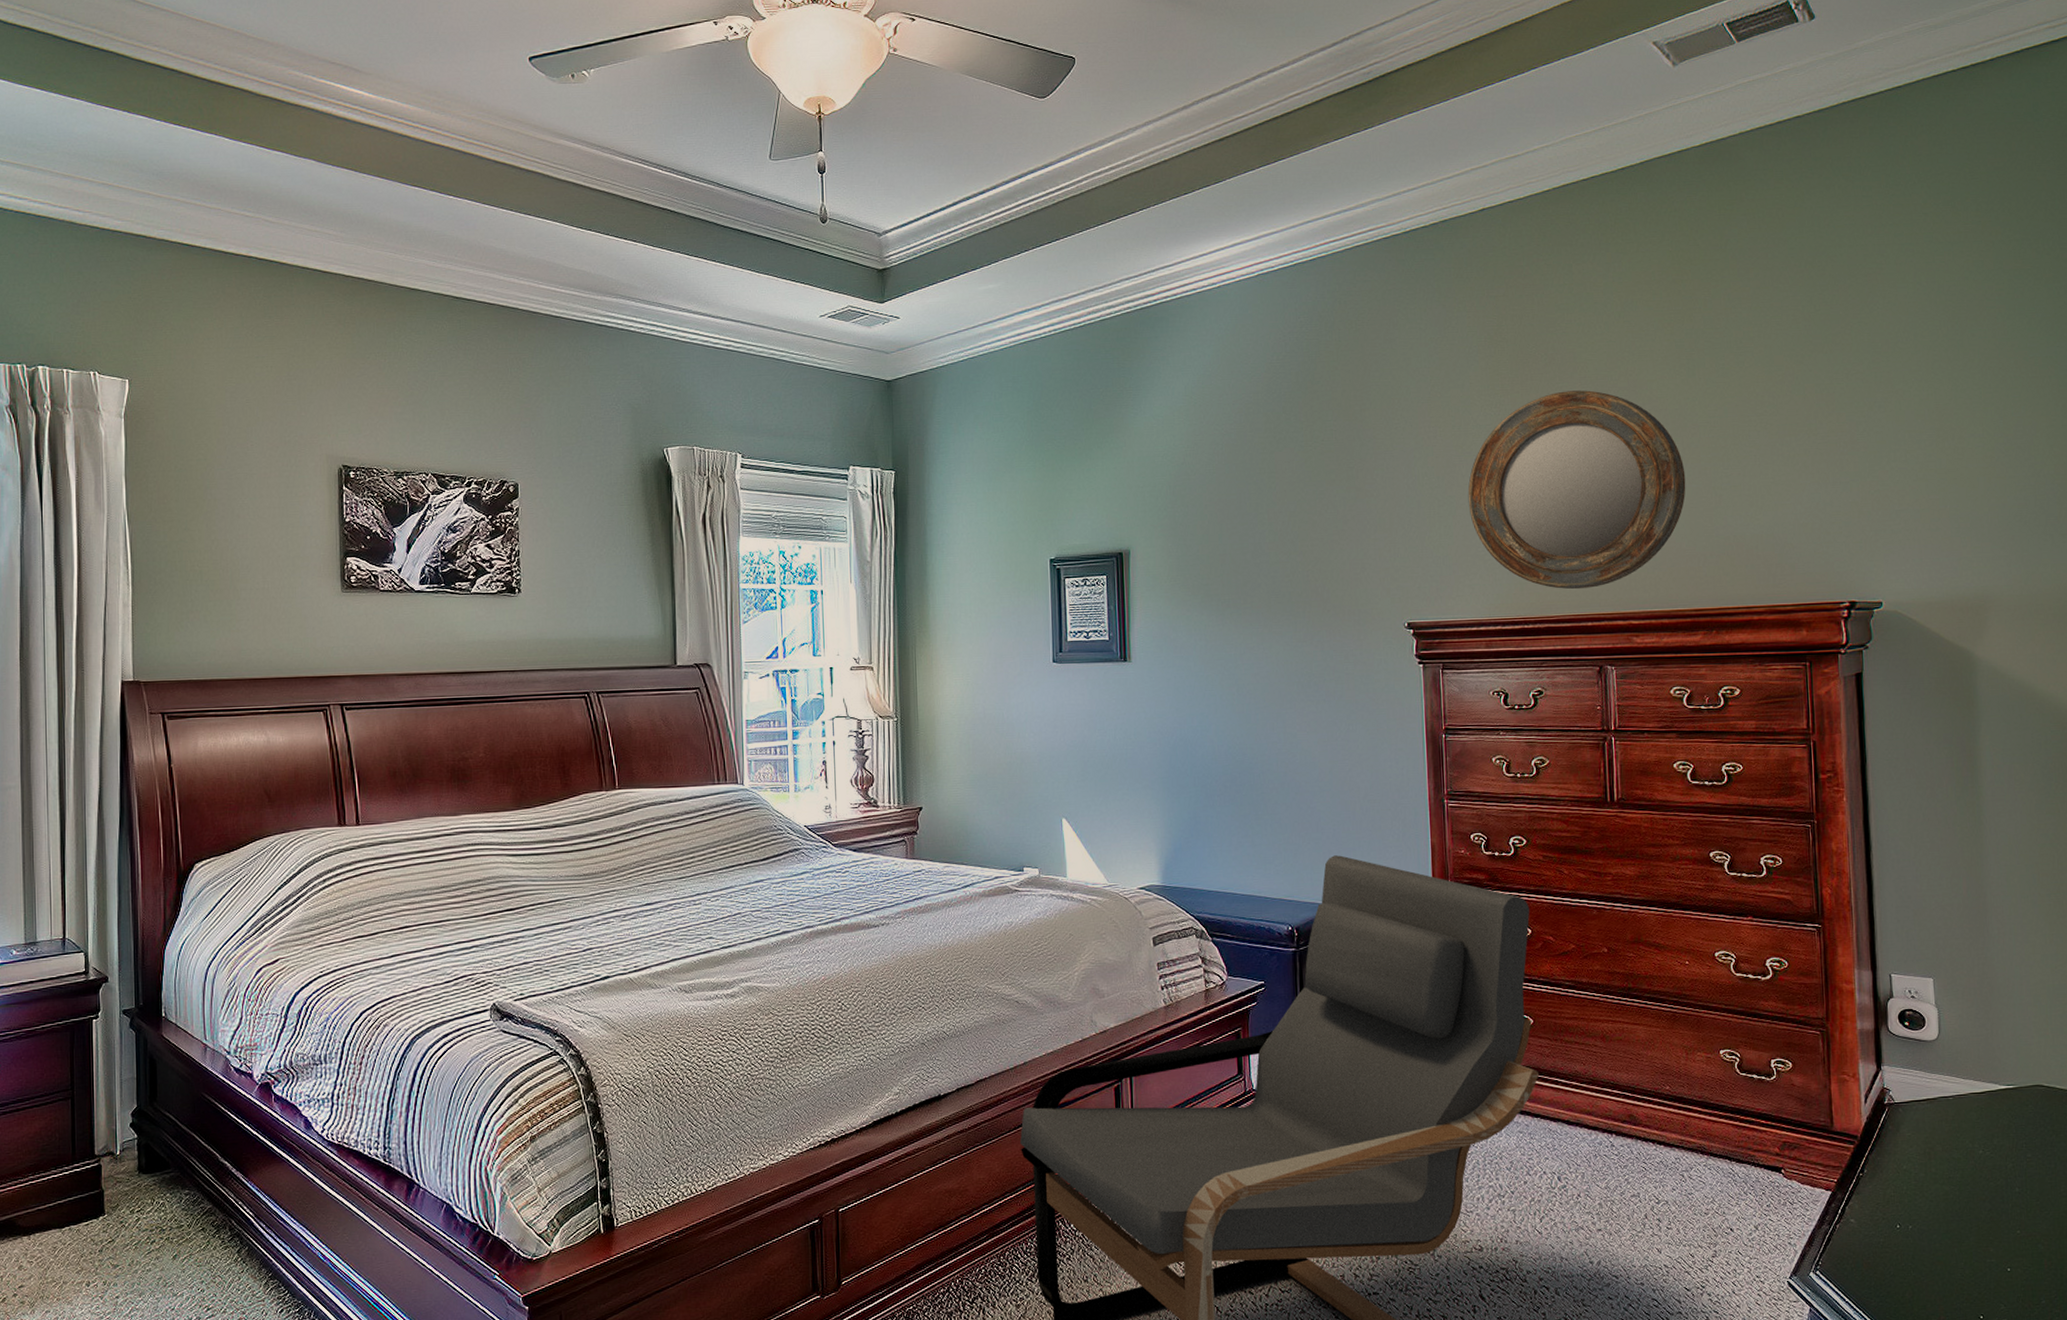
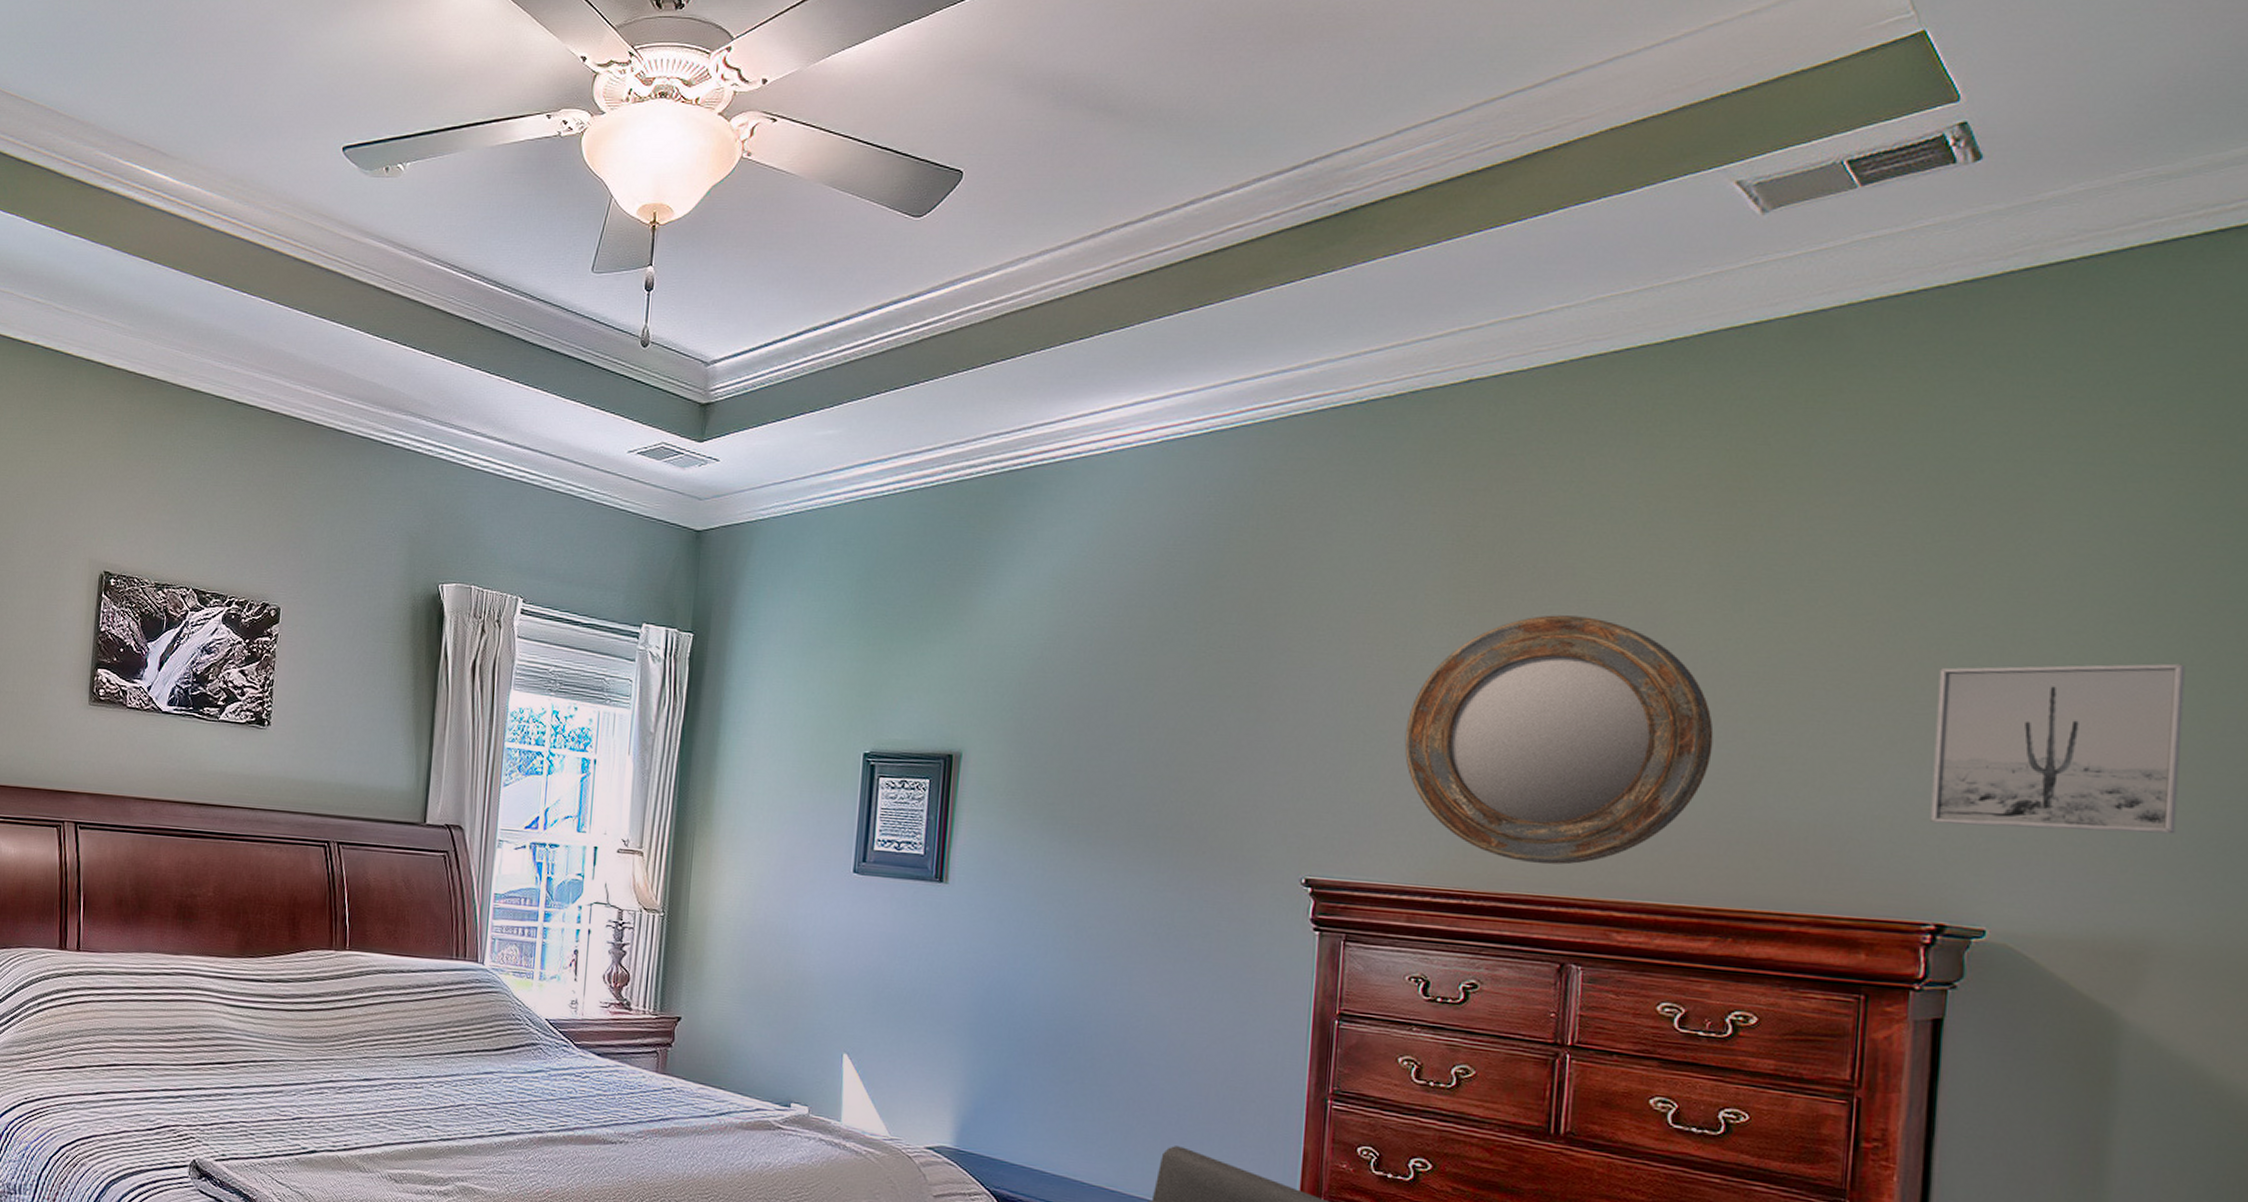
wall art: none [1830,388,1994,525] -> present [1930,663,2185,834]

